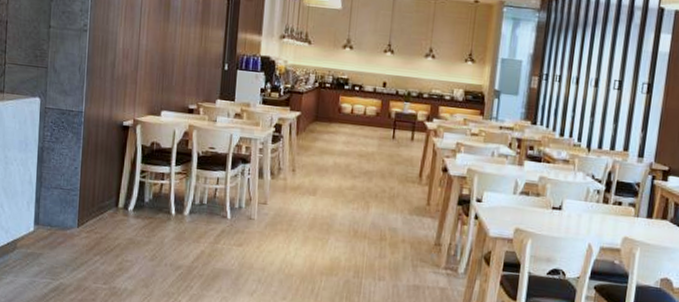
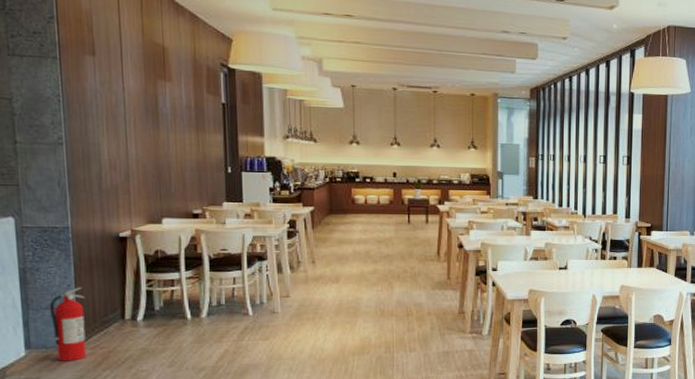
fire extinguisher: none [58,170,87,242] -> present [49,287,87,361]

